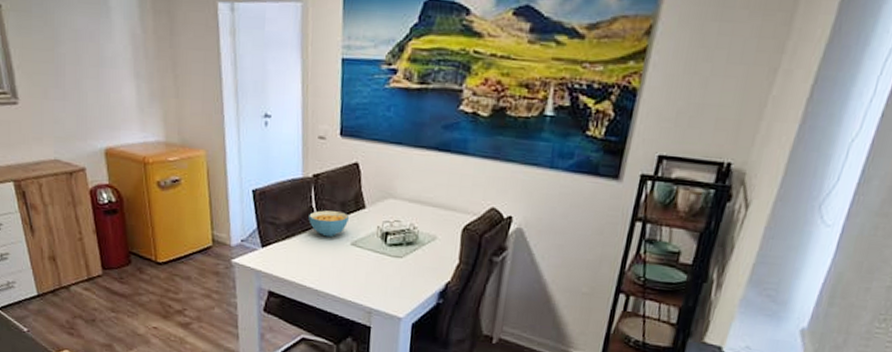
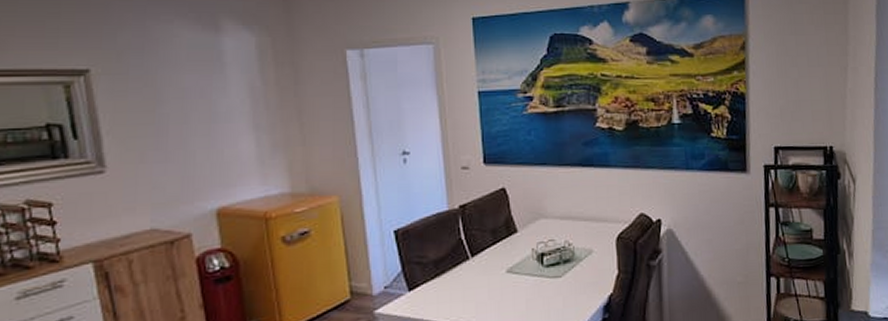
cereal bowl: present [308,210,349,238] -> none [458,239,501,268]

